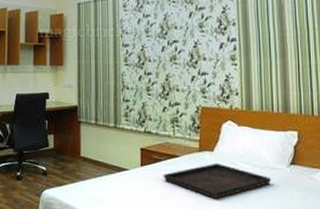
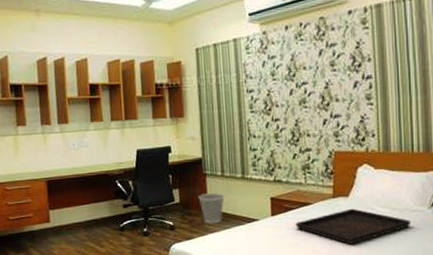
wastebasket: none [72,141,97,171] -> present [198,193,225,224]

